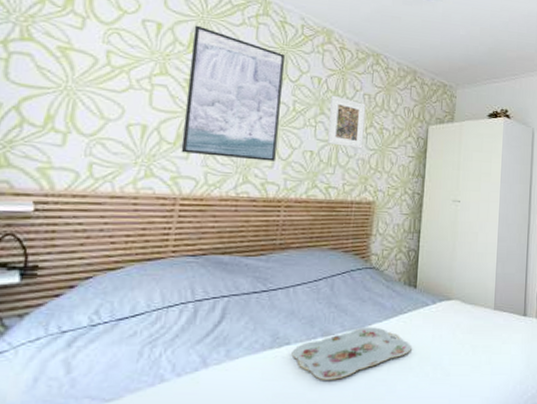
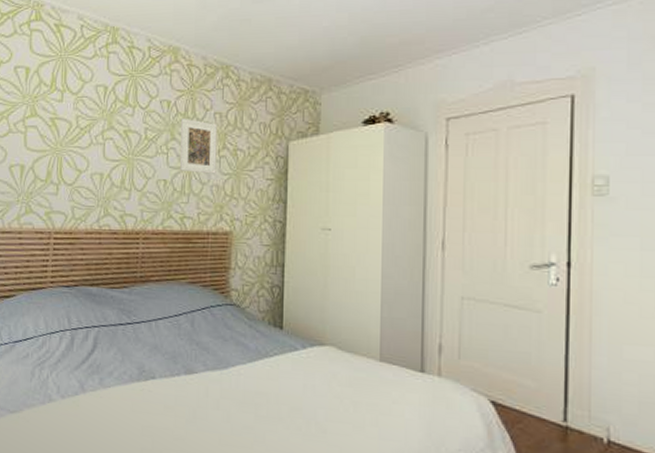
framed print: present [181,25,285,161] -> none [51,64,134,193]
serving tray: present [291,327,412,380] -> none [157,368,280,421]

